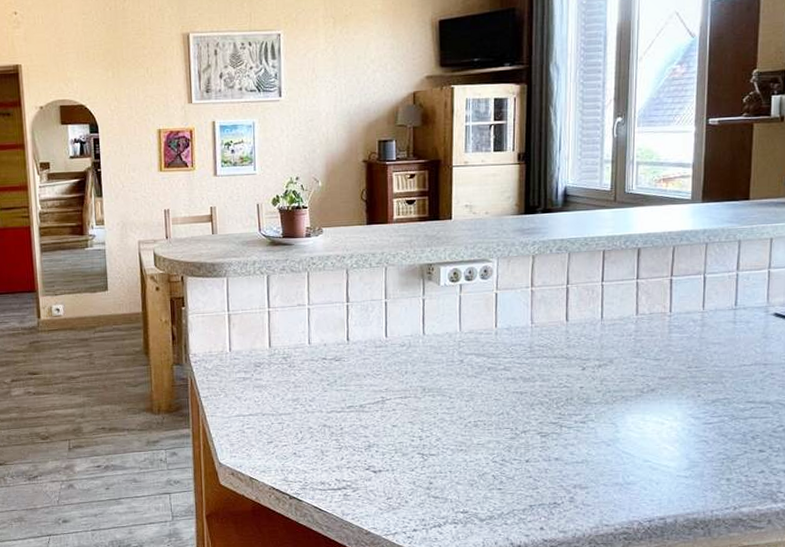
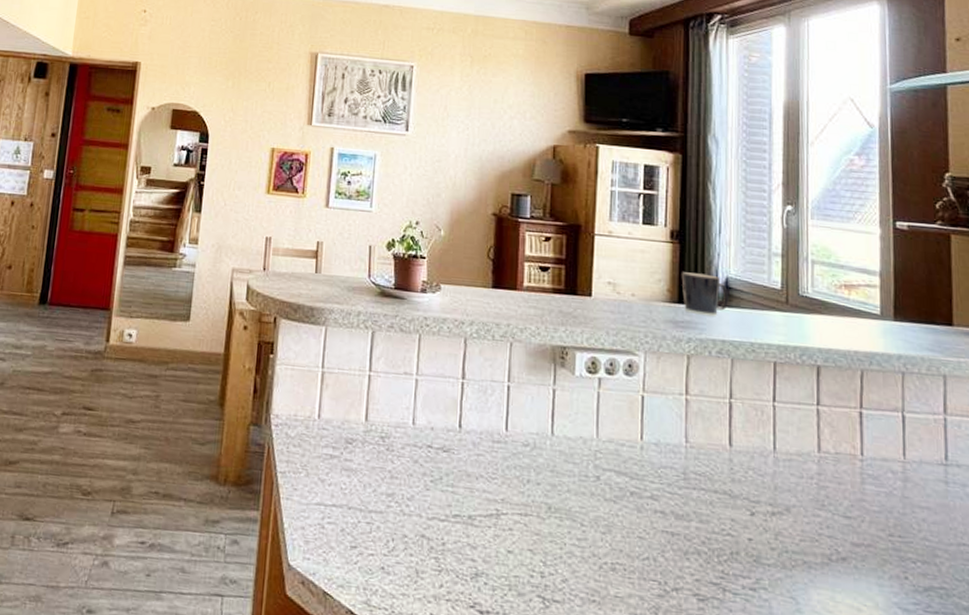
mug: none [527,186,567,222] -> present [681,272,729,317]

